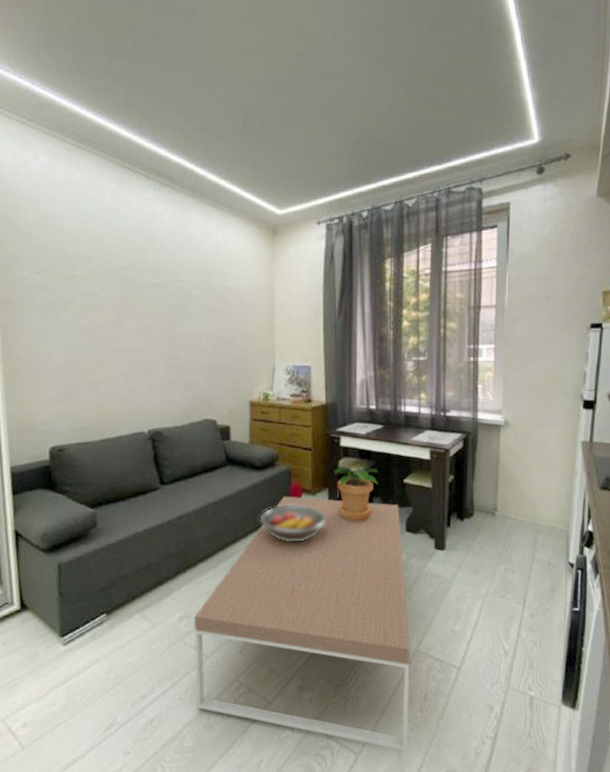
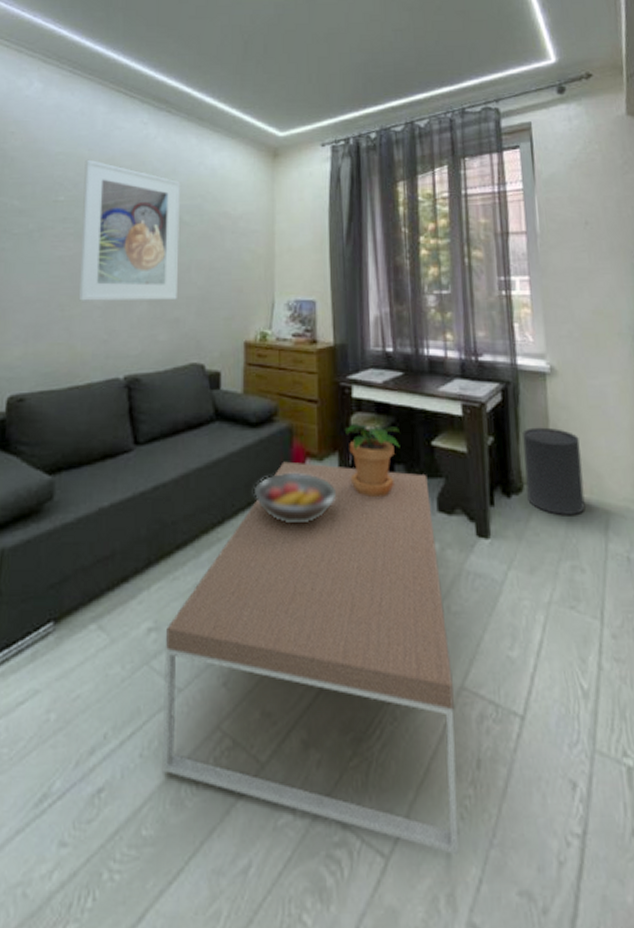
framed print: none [97,235,191,367] -> present [78,159,180,301]
trash can: none [477,468,522,533] -> present [523,427,585,515]

